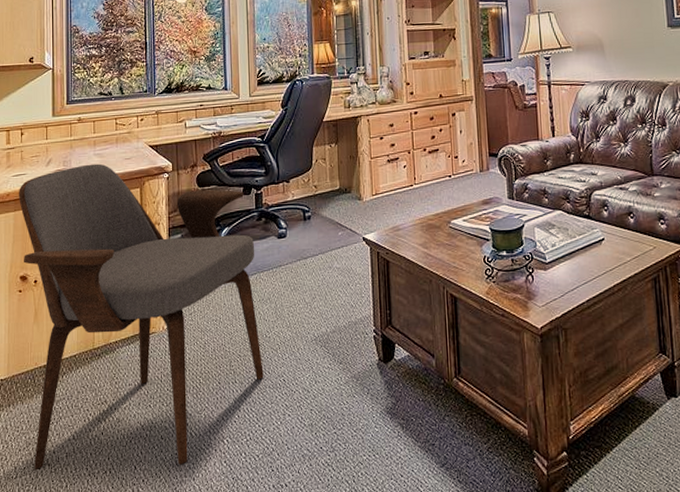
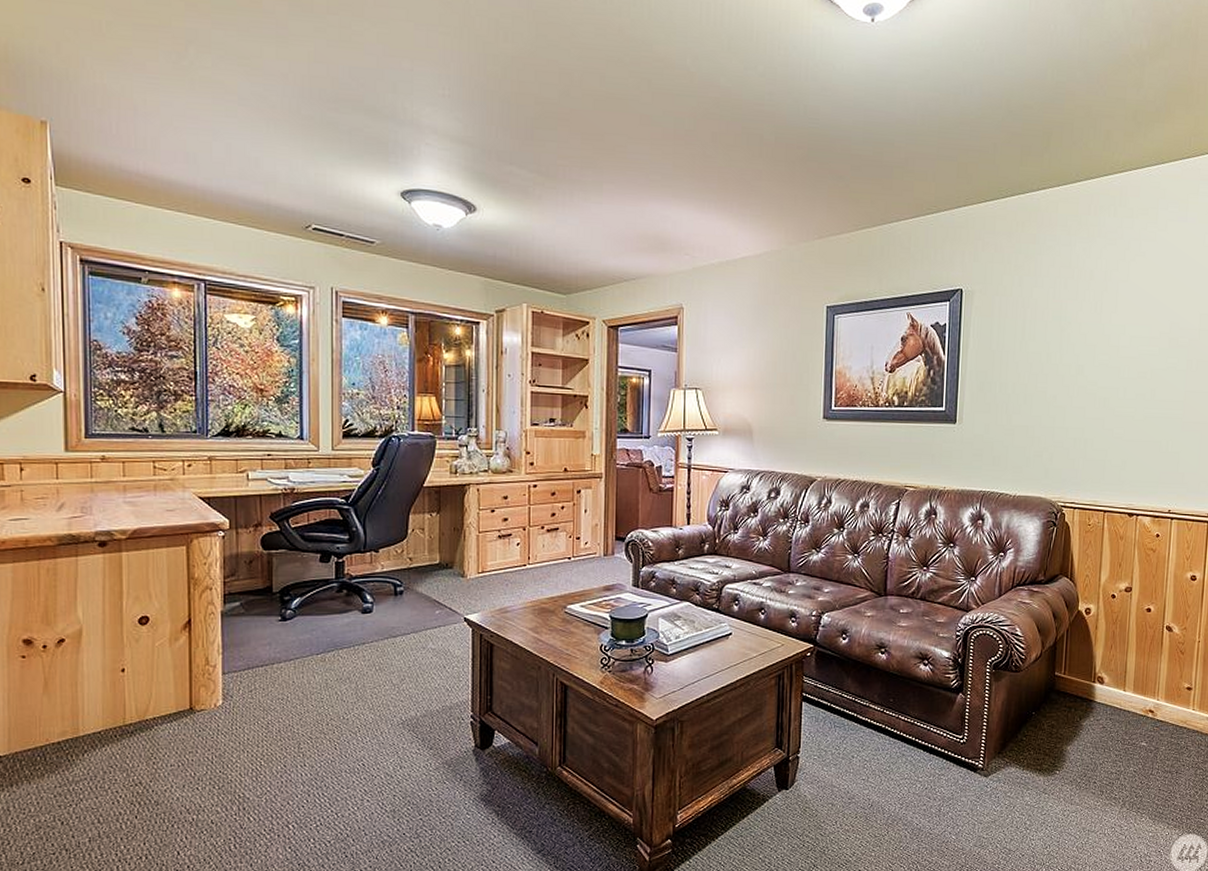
armchair: present [19,163,264,469] -> none [19,513,339,855]

